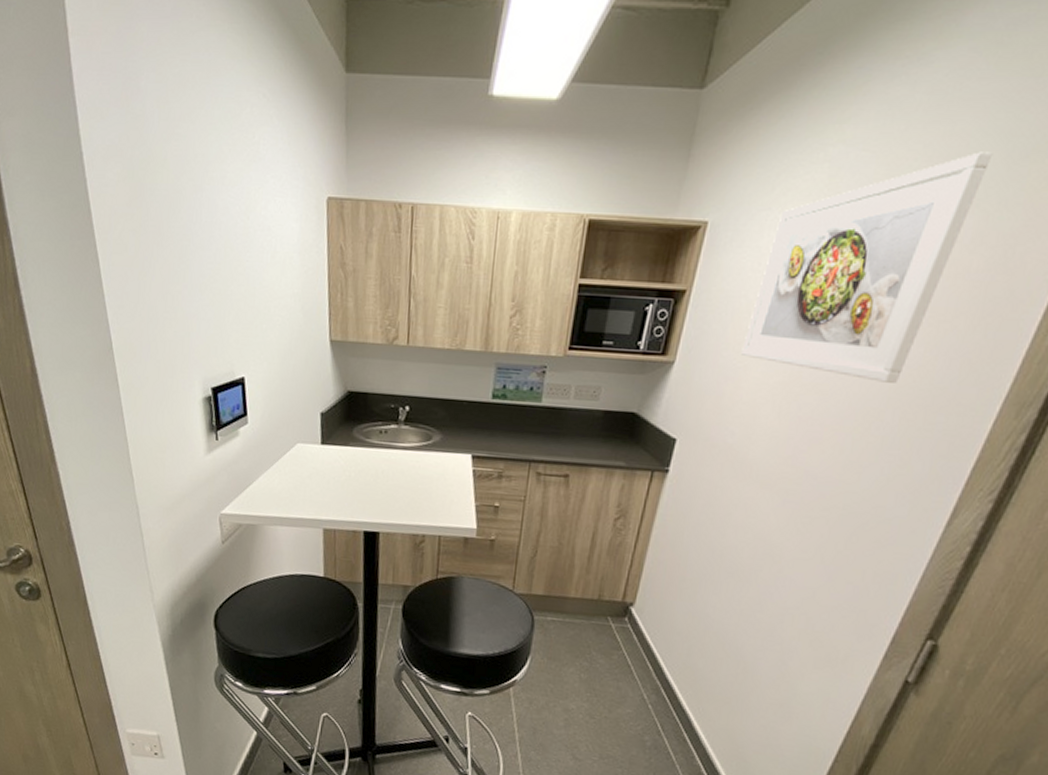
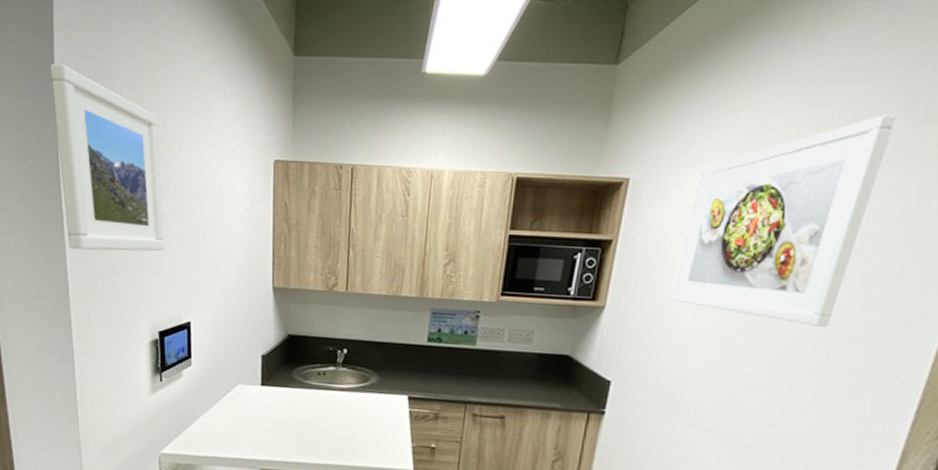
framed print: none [68,77,213,300] -> present [49,63,165,252]

